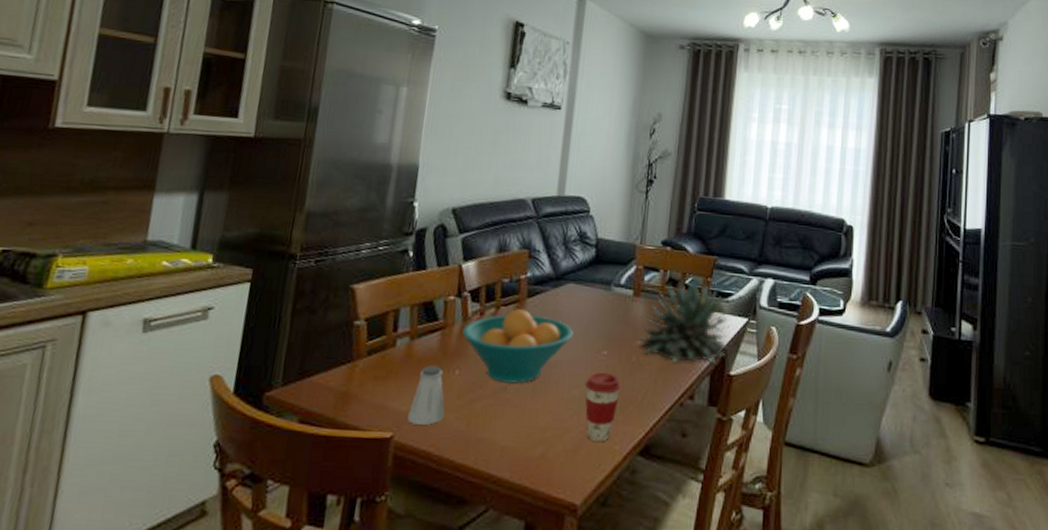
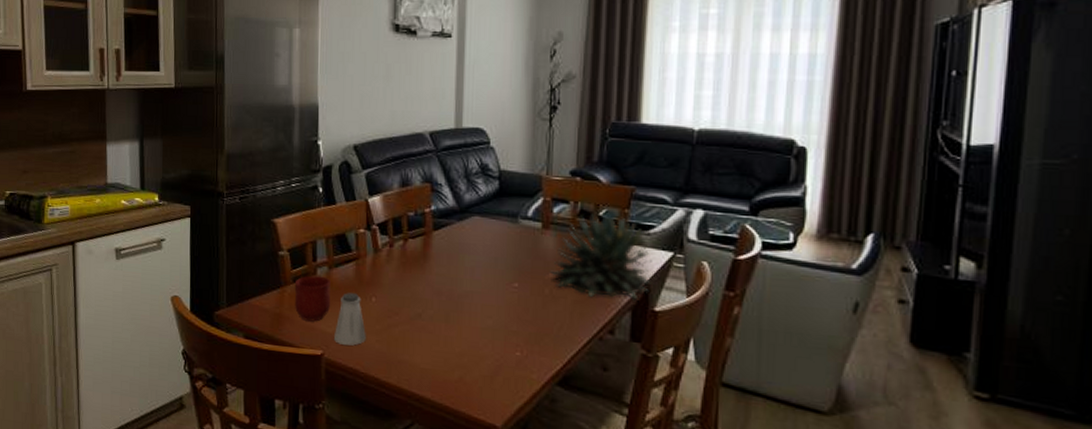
mug: none [365,347,411,400] -> present [294,275,330,322]
fruit bowl: present [462,309,574,384] -> none [375,241,482,312]
coffee cup: present [584,372,622,442] -> none [497,303,535,370]

